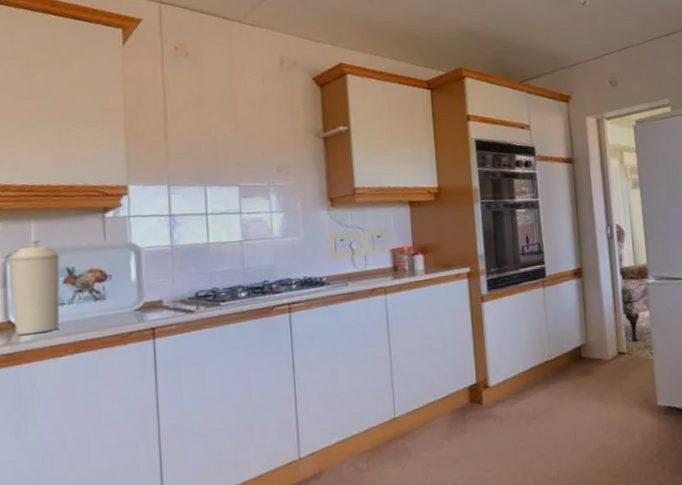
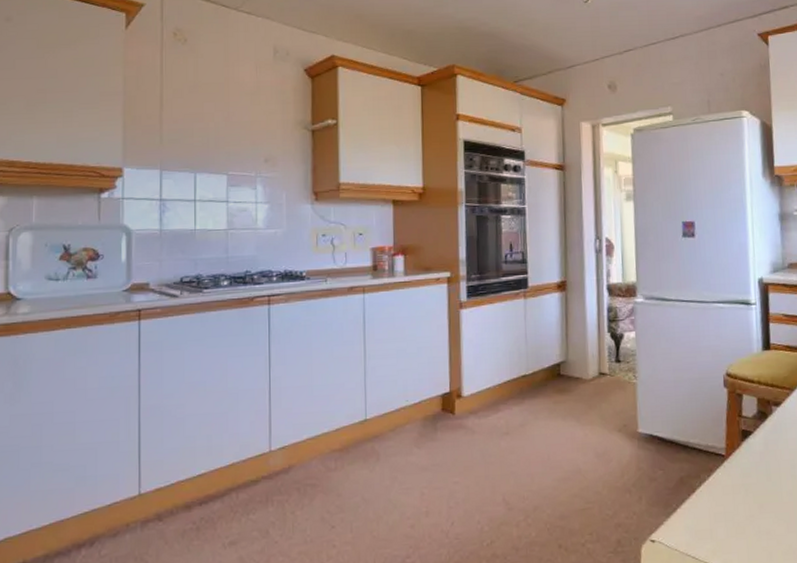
canister: present [10,239,60,336] -> none [12,215,57,307]

